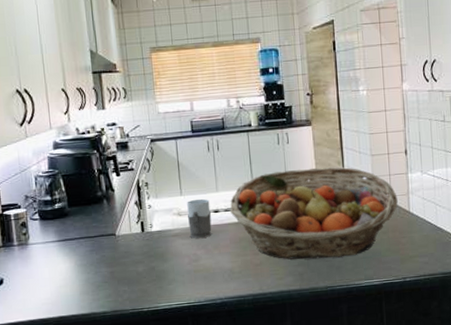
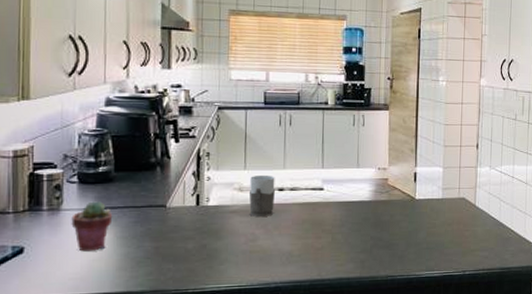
potted succulent: none [38,234,72,280] -> present [71,201,113,252]
fruit basket: present [229,167,398,260] -> none [295,153,465,247]

